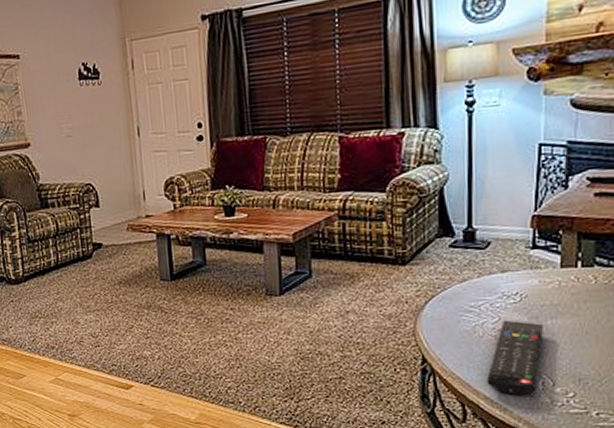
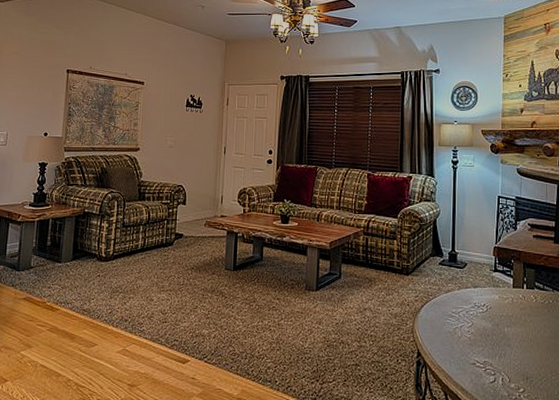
remote control: present [487,320,543,395] -> none [463,325,502,388]

